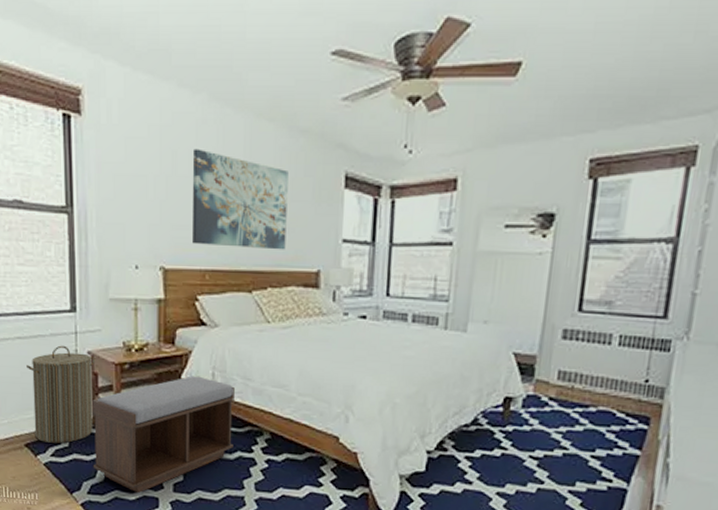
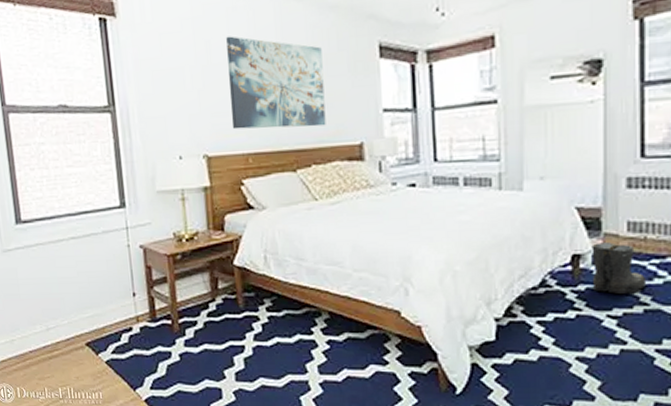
laundry hamper: present [27,345,96,444] -> none [82,241,151,340]
bench: present [91,375,235,494] -> none [148,260,292,385]
boots: none [519,388,569,438] -> present [592,242,647,295]

